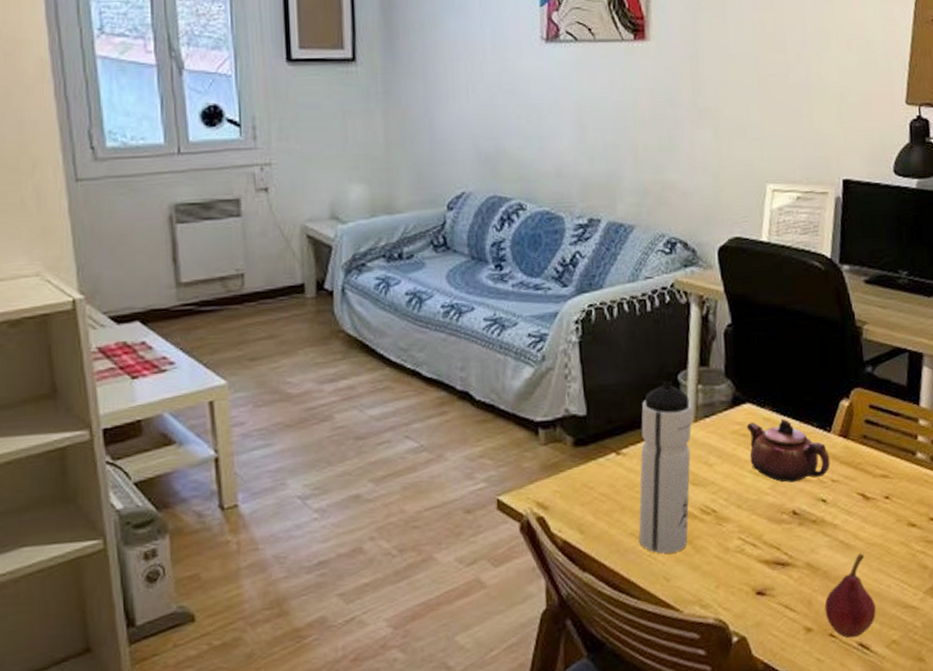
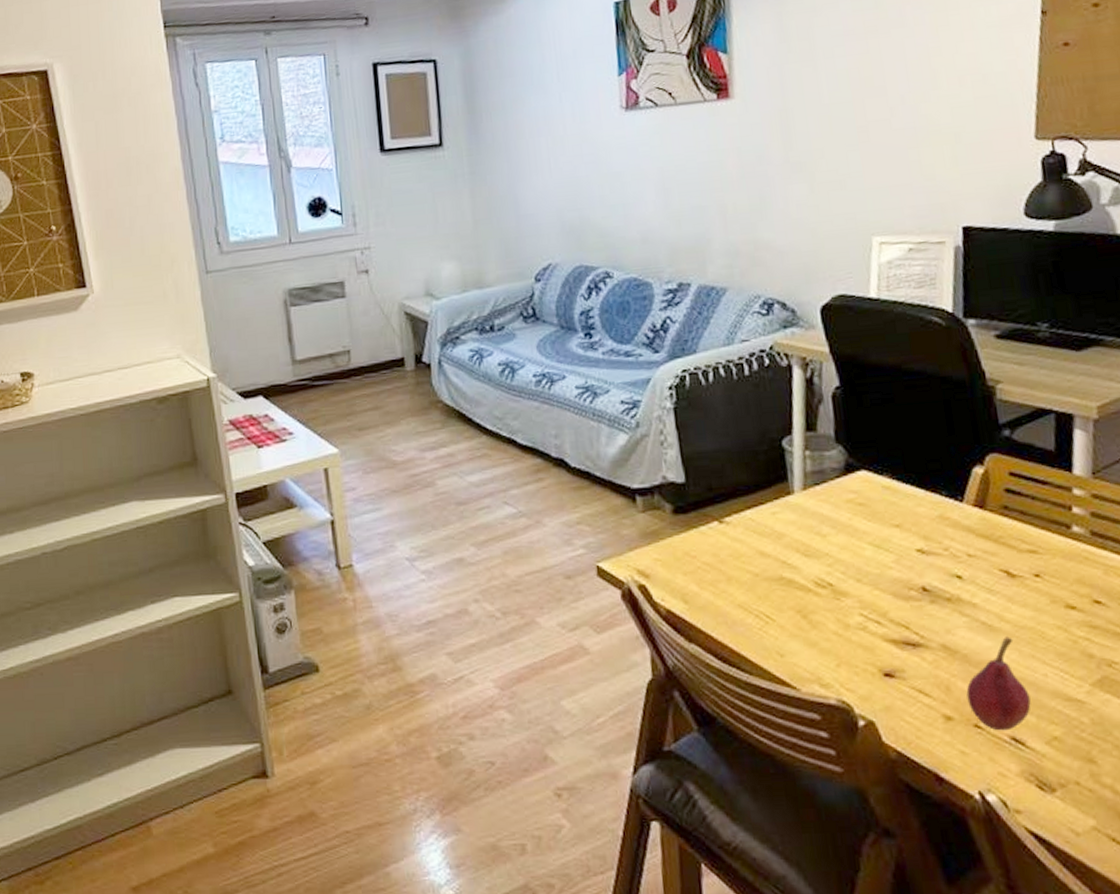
water bottle: present [638,380,693,554] -> none [744,446,802,628]
teapot: present [746,419,830,483] -> none [862,487,965,556]

